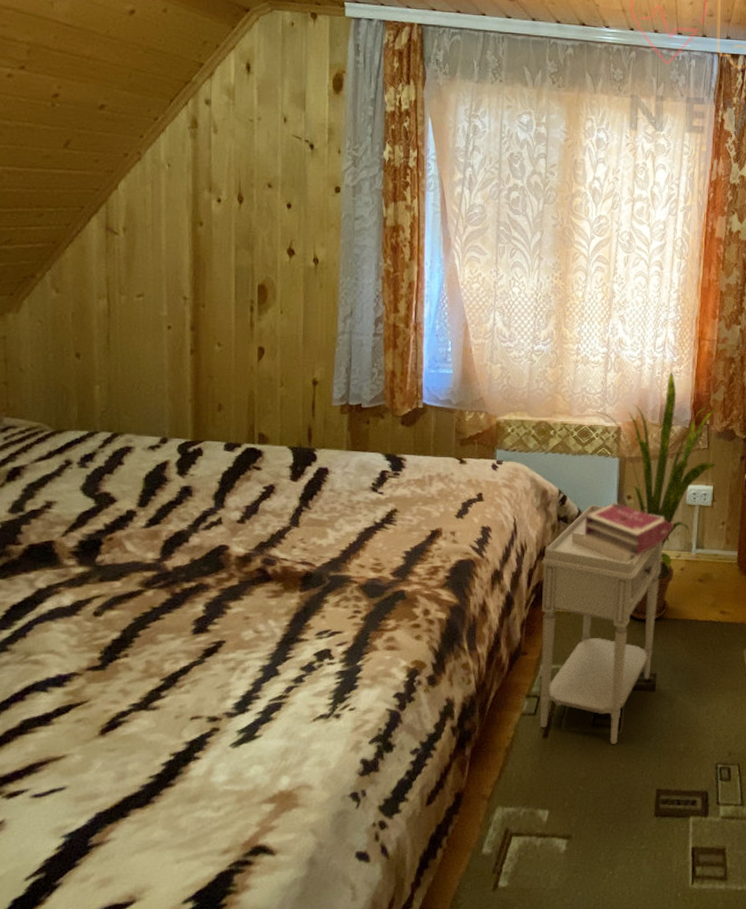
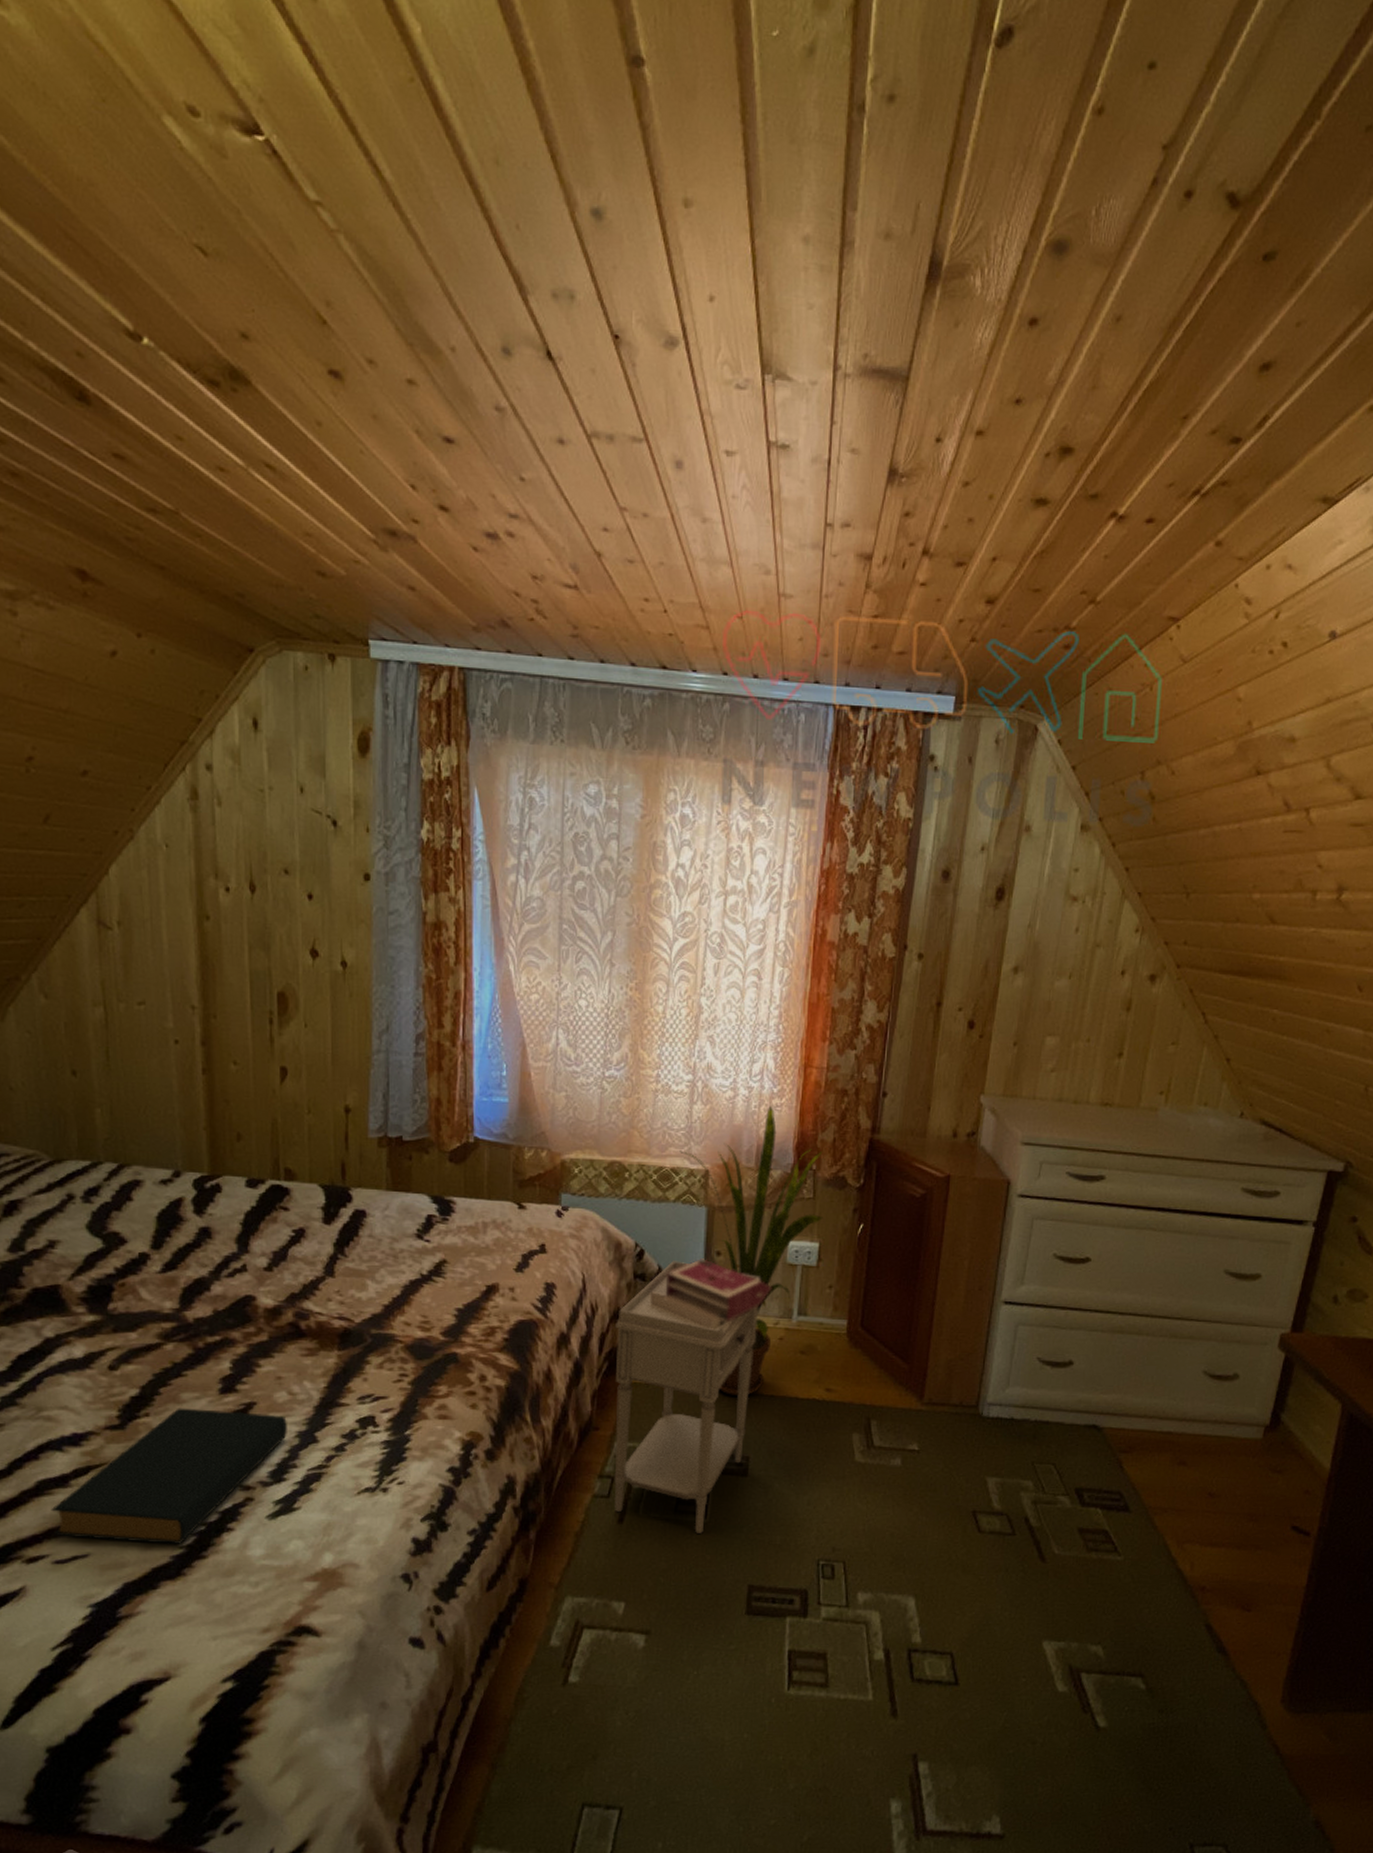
hardback book: none [33,648,252,775] -> present [51,1408,287,1544]

